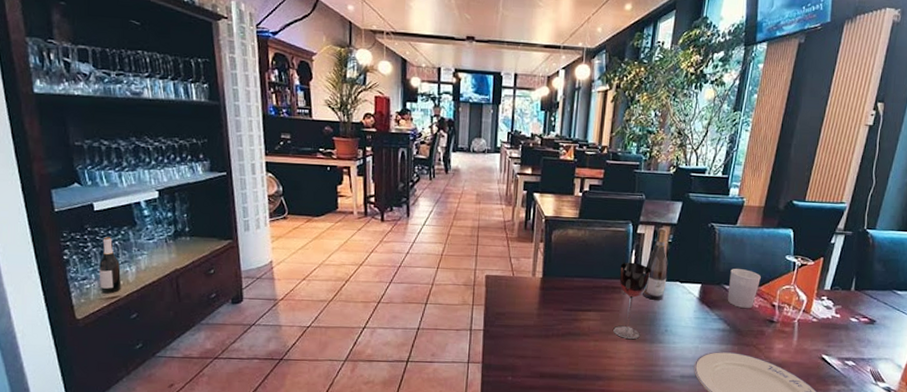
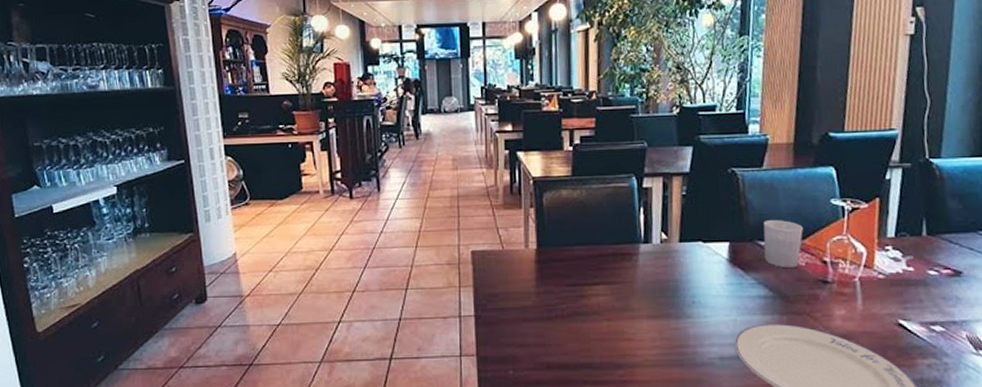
wine bottle: present [99,237,122,294] -> none [59,240,82,302]
wineglass: present [613,262,651,340] -> none [627,222,666,316]
wine bottle: present [643,227,668,300] -> none [658,178,686,266]

